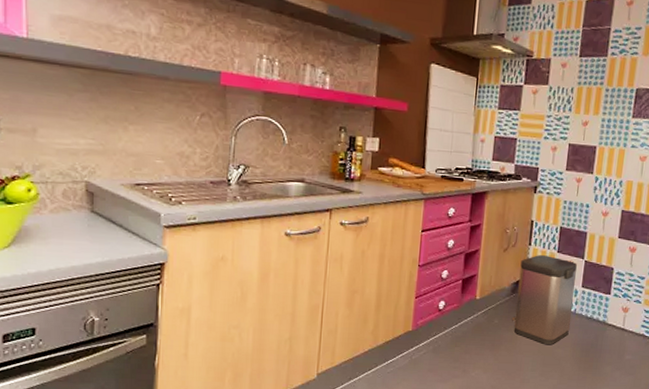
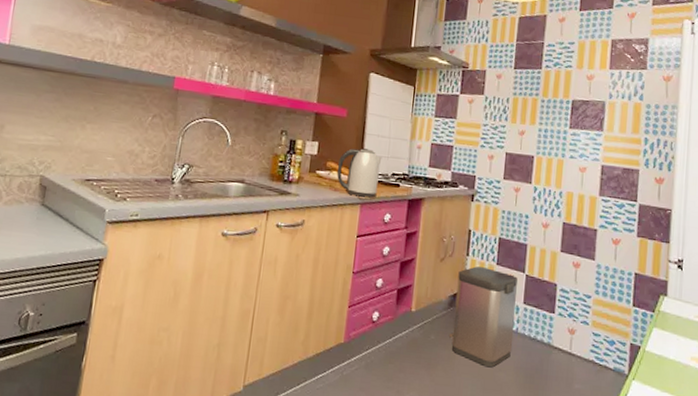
kettle: none [400,143,445,193] -> present [337,148,382,198]

